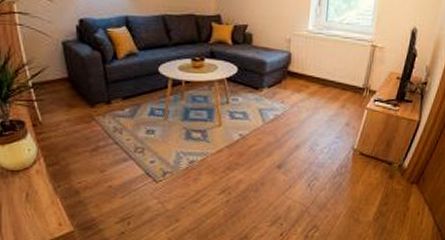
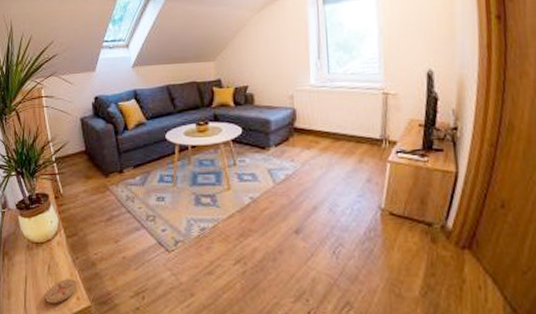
coaster: none [23,206,59,230] -> present [45,279,78,304]

